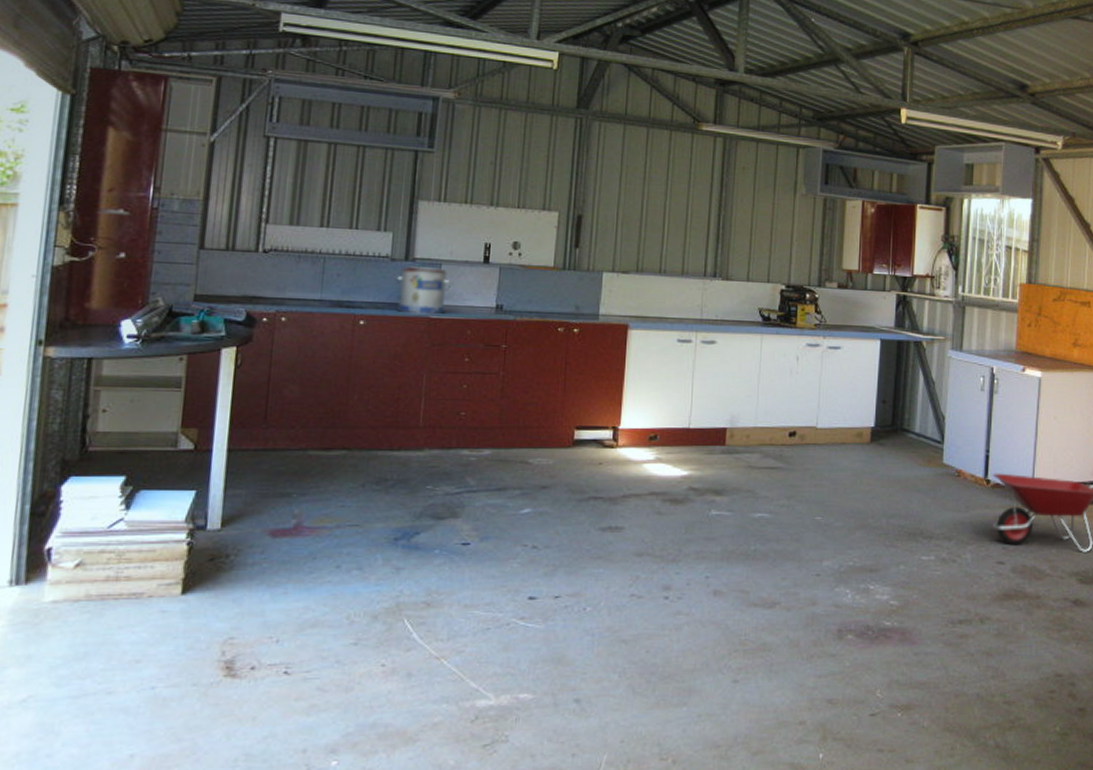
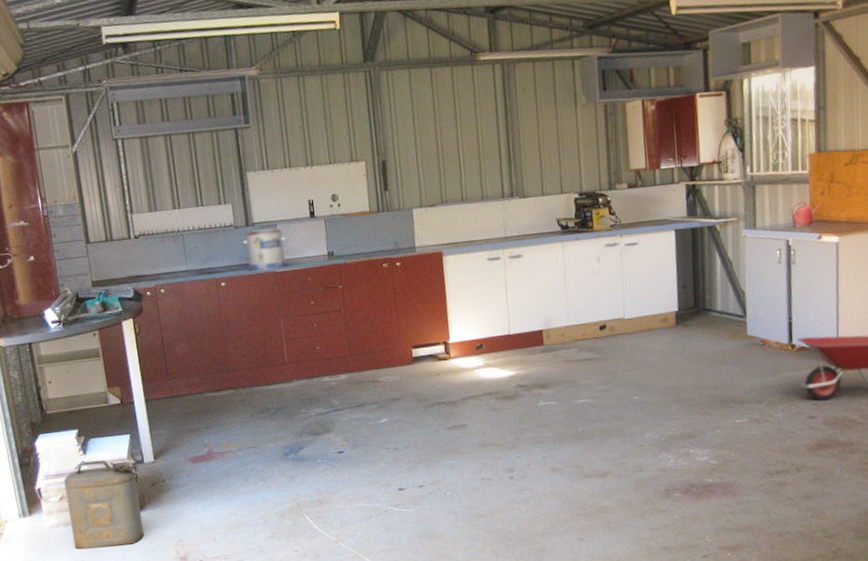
jerry can: none [79,519,192,638] -> present [64,460,145,549]
watering can: none [998,330,1030,356] -> present [791,201,824,227]

